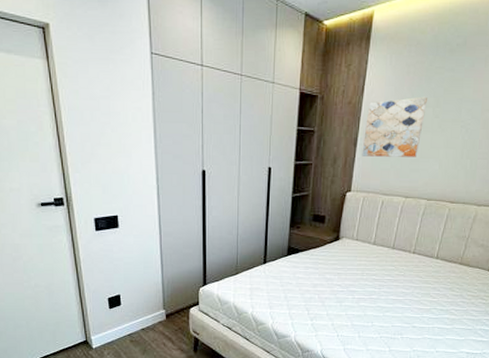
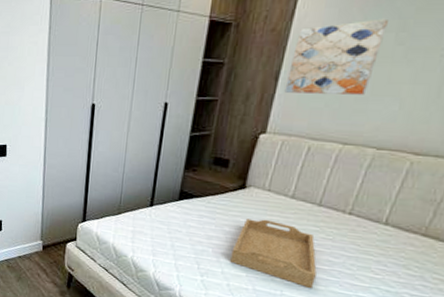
serving tray: none [333,264,395,317] -> present [230,218,317,289]

